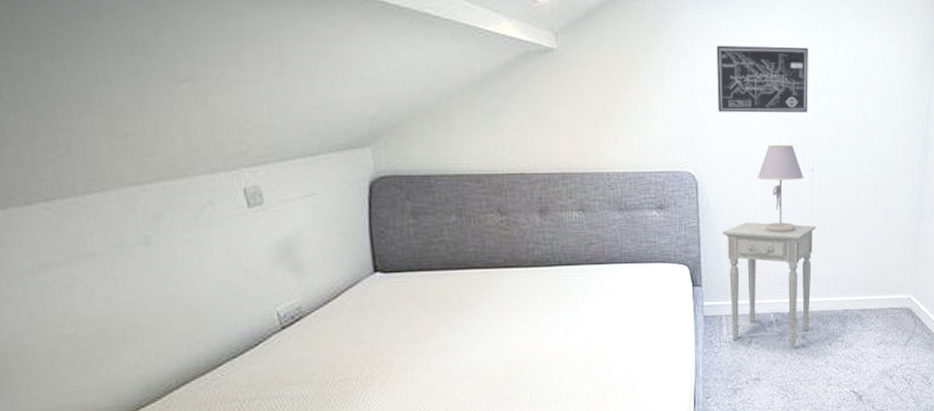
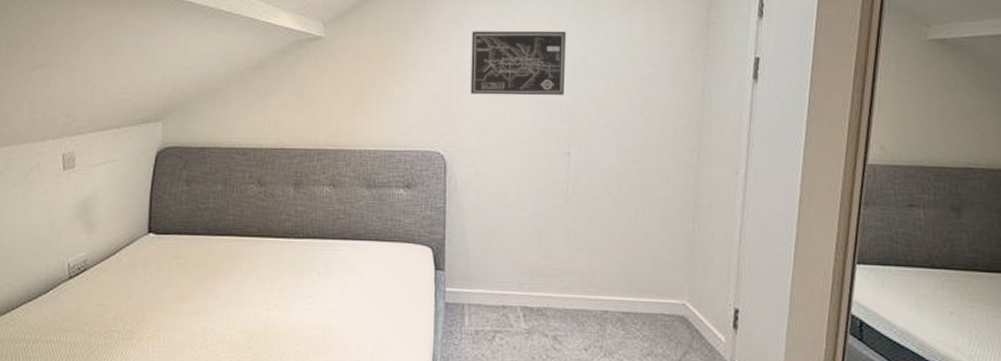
nightstand: present [721,222,816,347] -> none [468,205,571,348]
table lamp: present [757,144,804,233] -> none [508,127,559,219]

